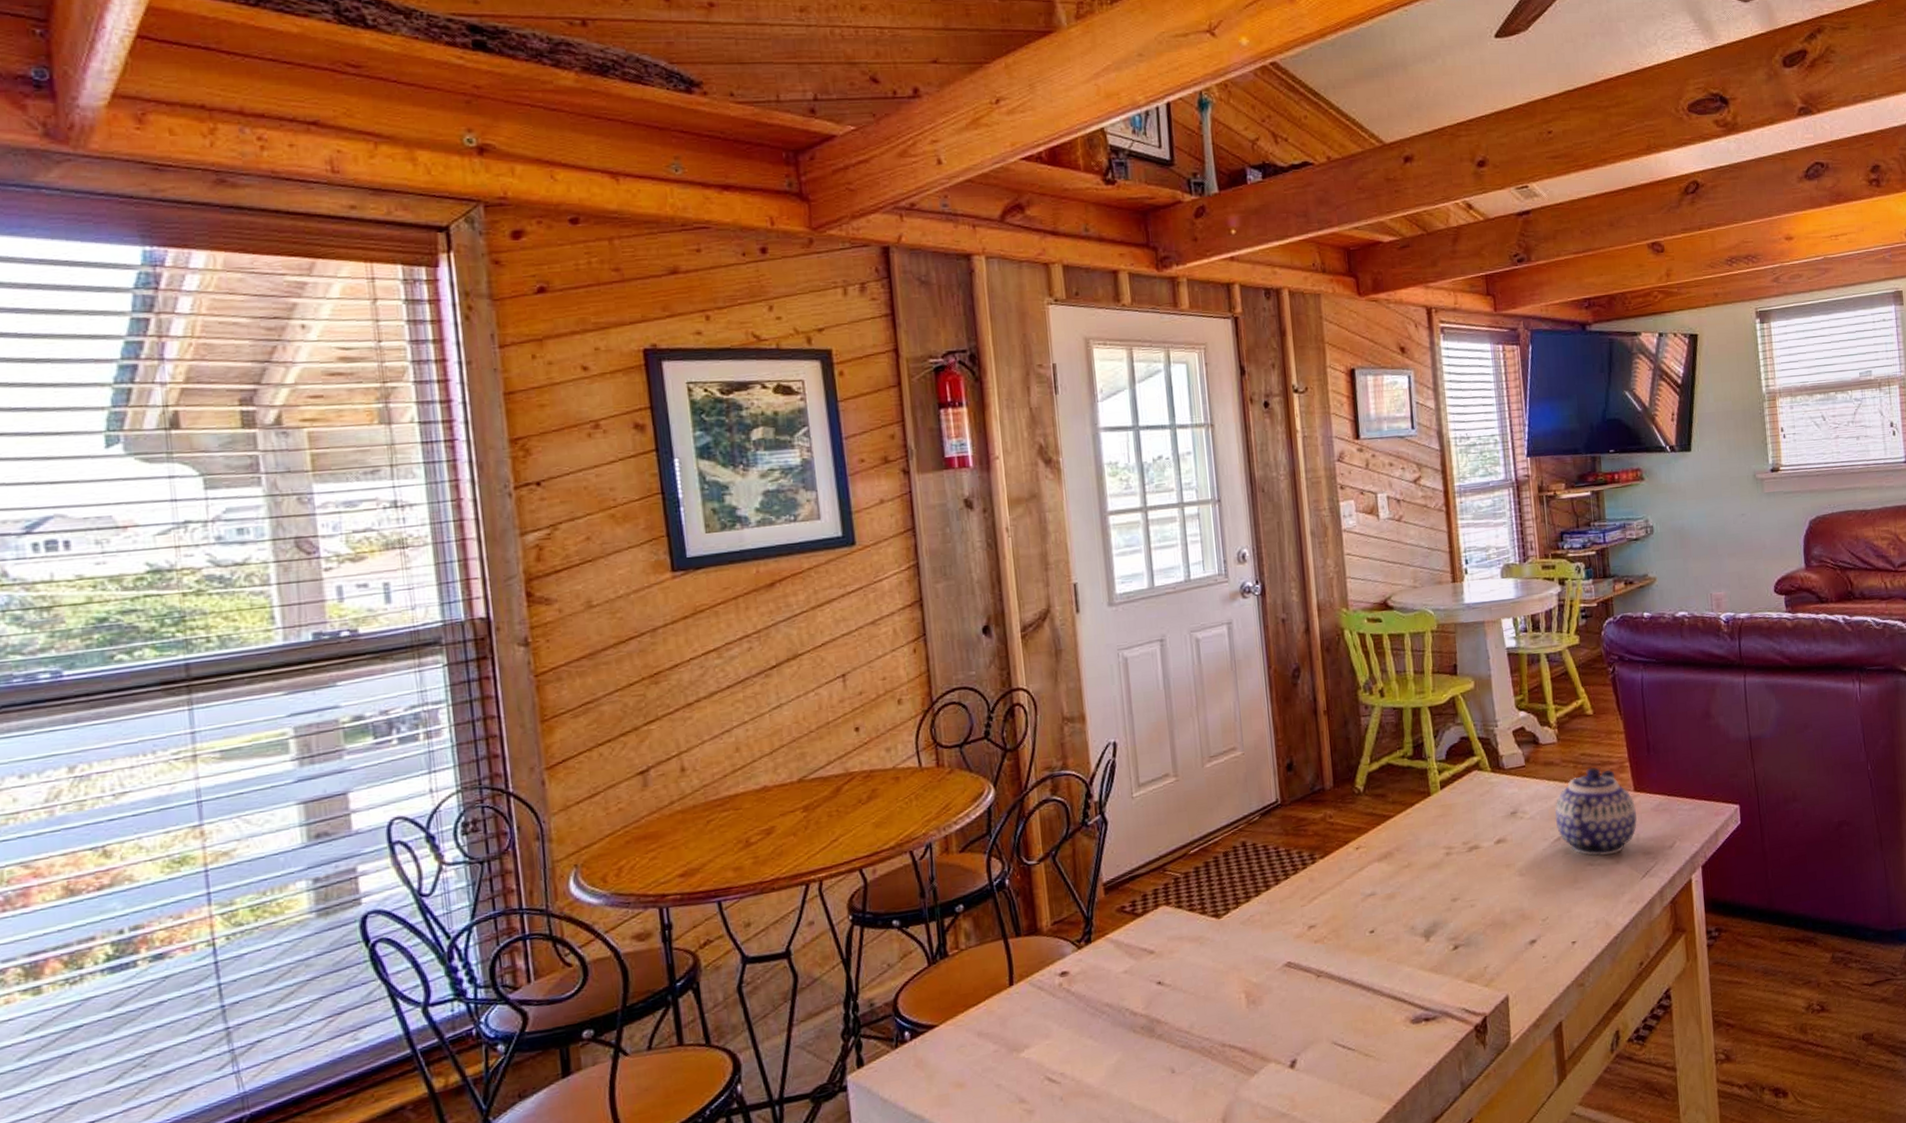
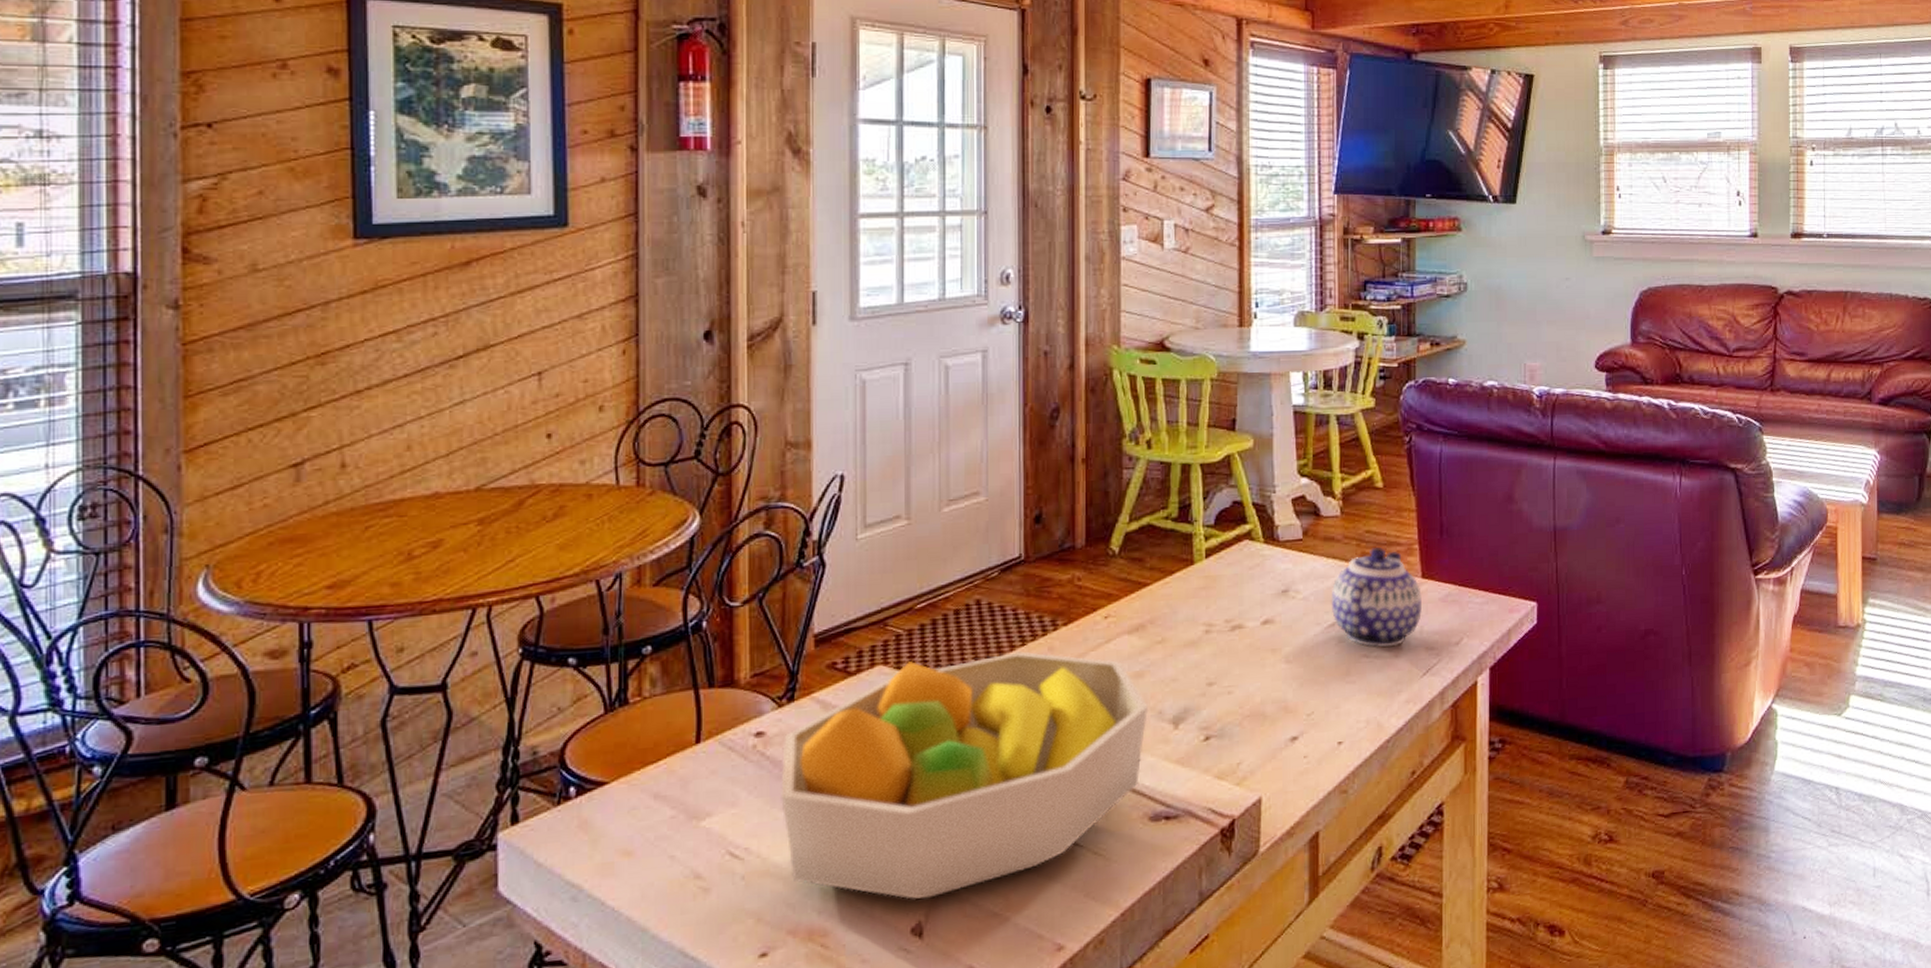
fruit bowl: none [1085,883,1402,1107] -> present [781,651,1149,900]

